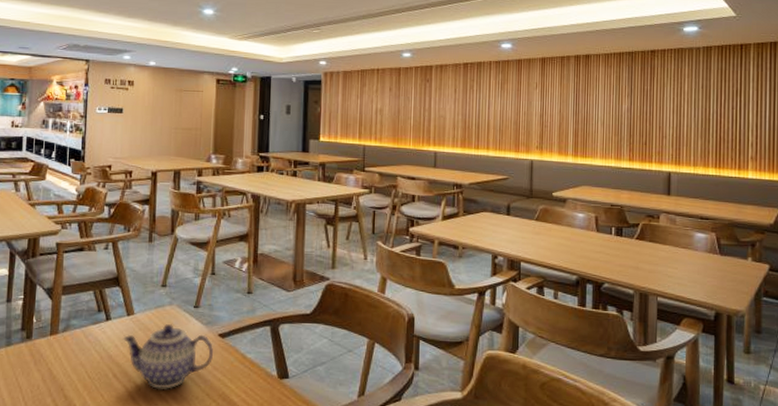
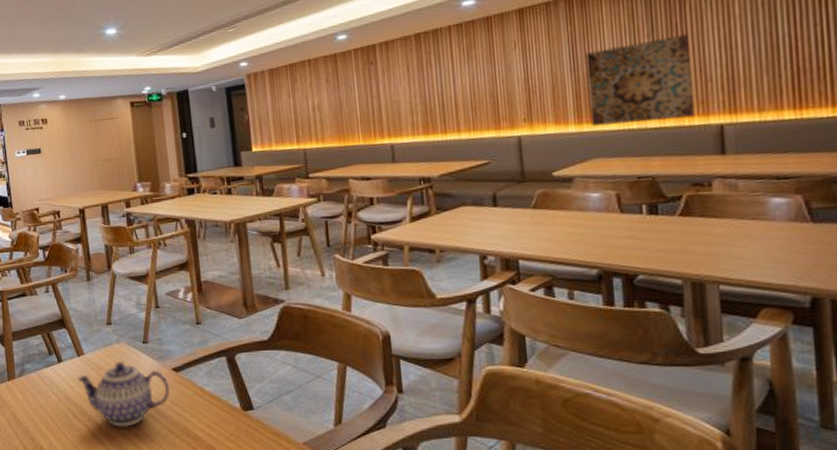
wall art: none [584,99,655,164] -> present [585,33,696,126]

